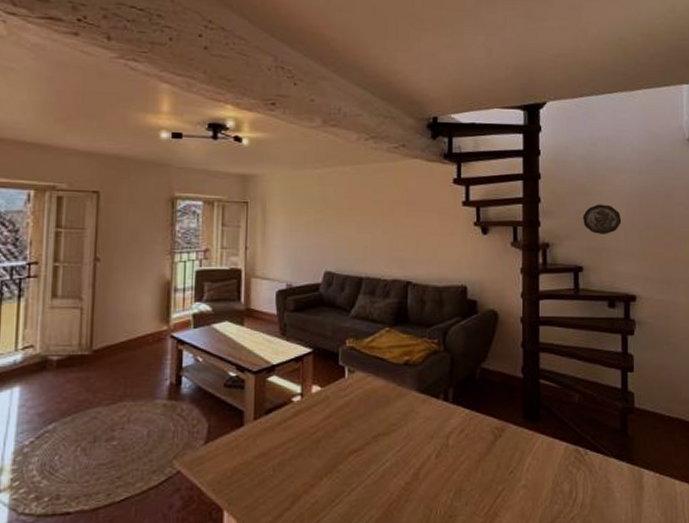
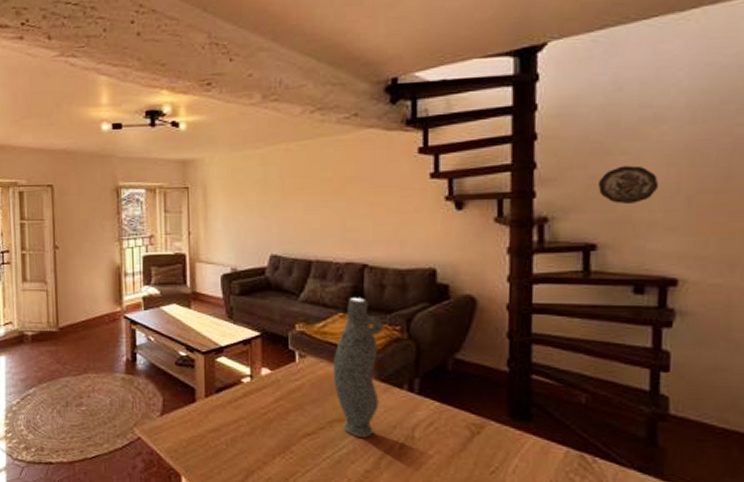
vase: none [378,313,423,450] -> present [333,298,383,438]

